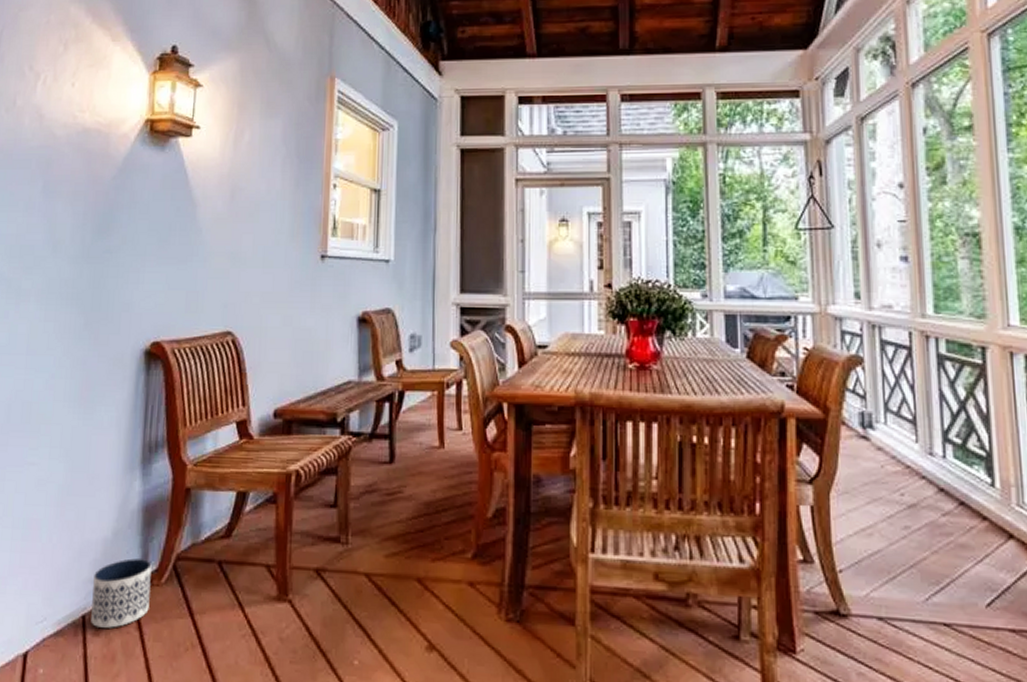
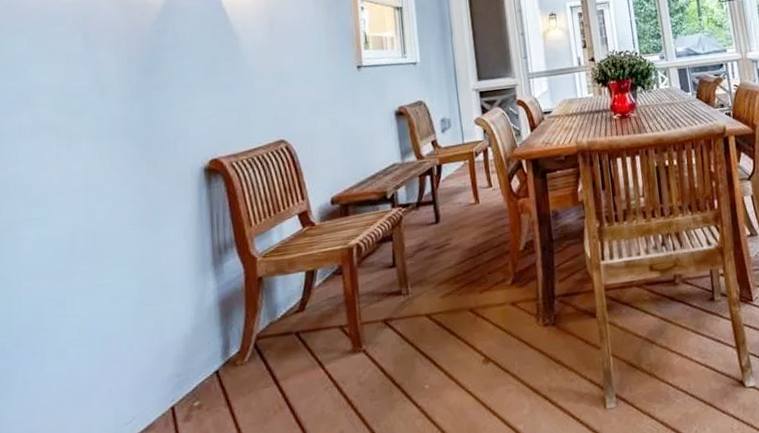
planter: present [91,558,152,628] -> none [178,345,236,414]

